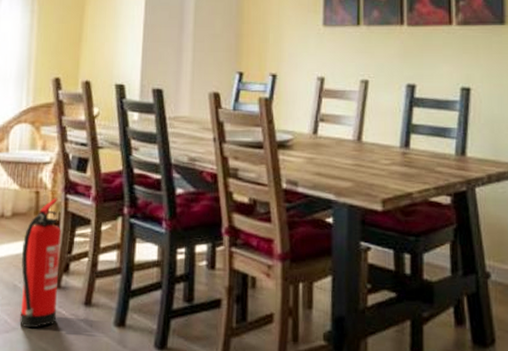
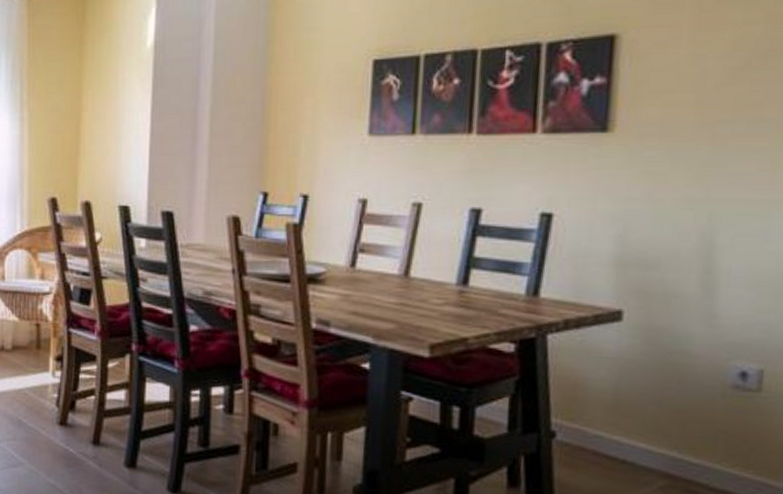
fire extinguisher: present [20,198,62,329] -> none [24,331,66,465]

